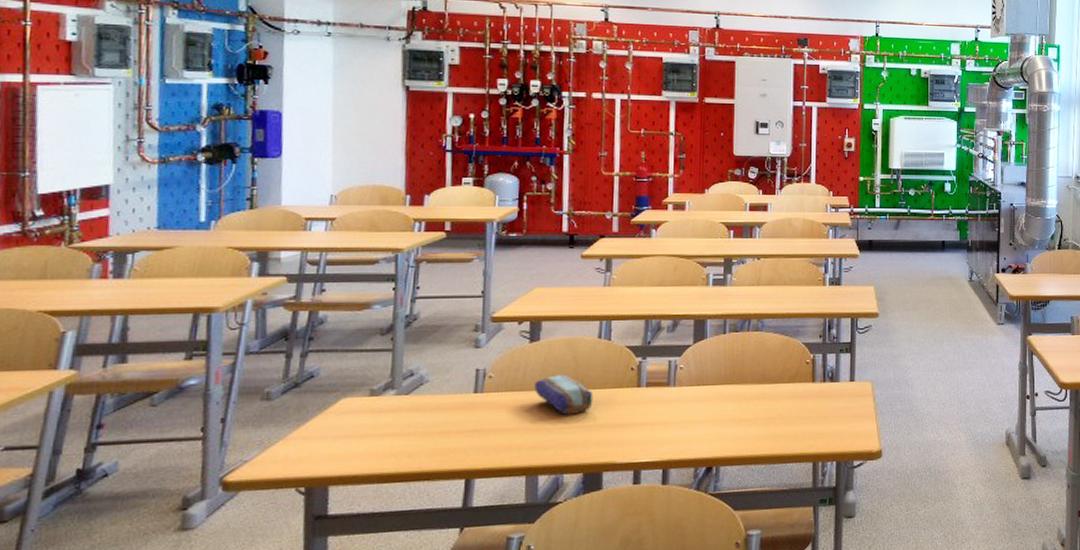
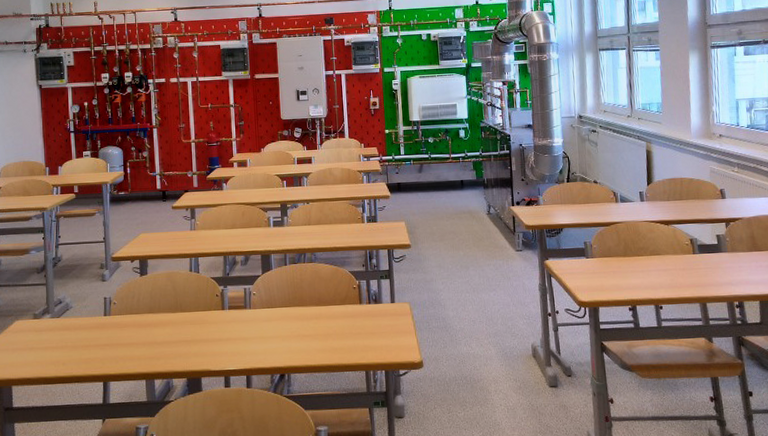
pencil case: present [534,373,594,416] -> none [146,300,190,333]

